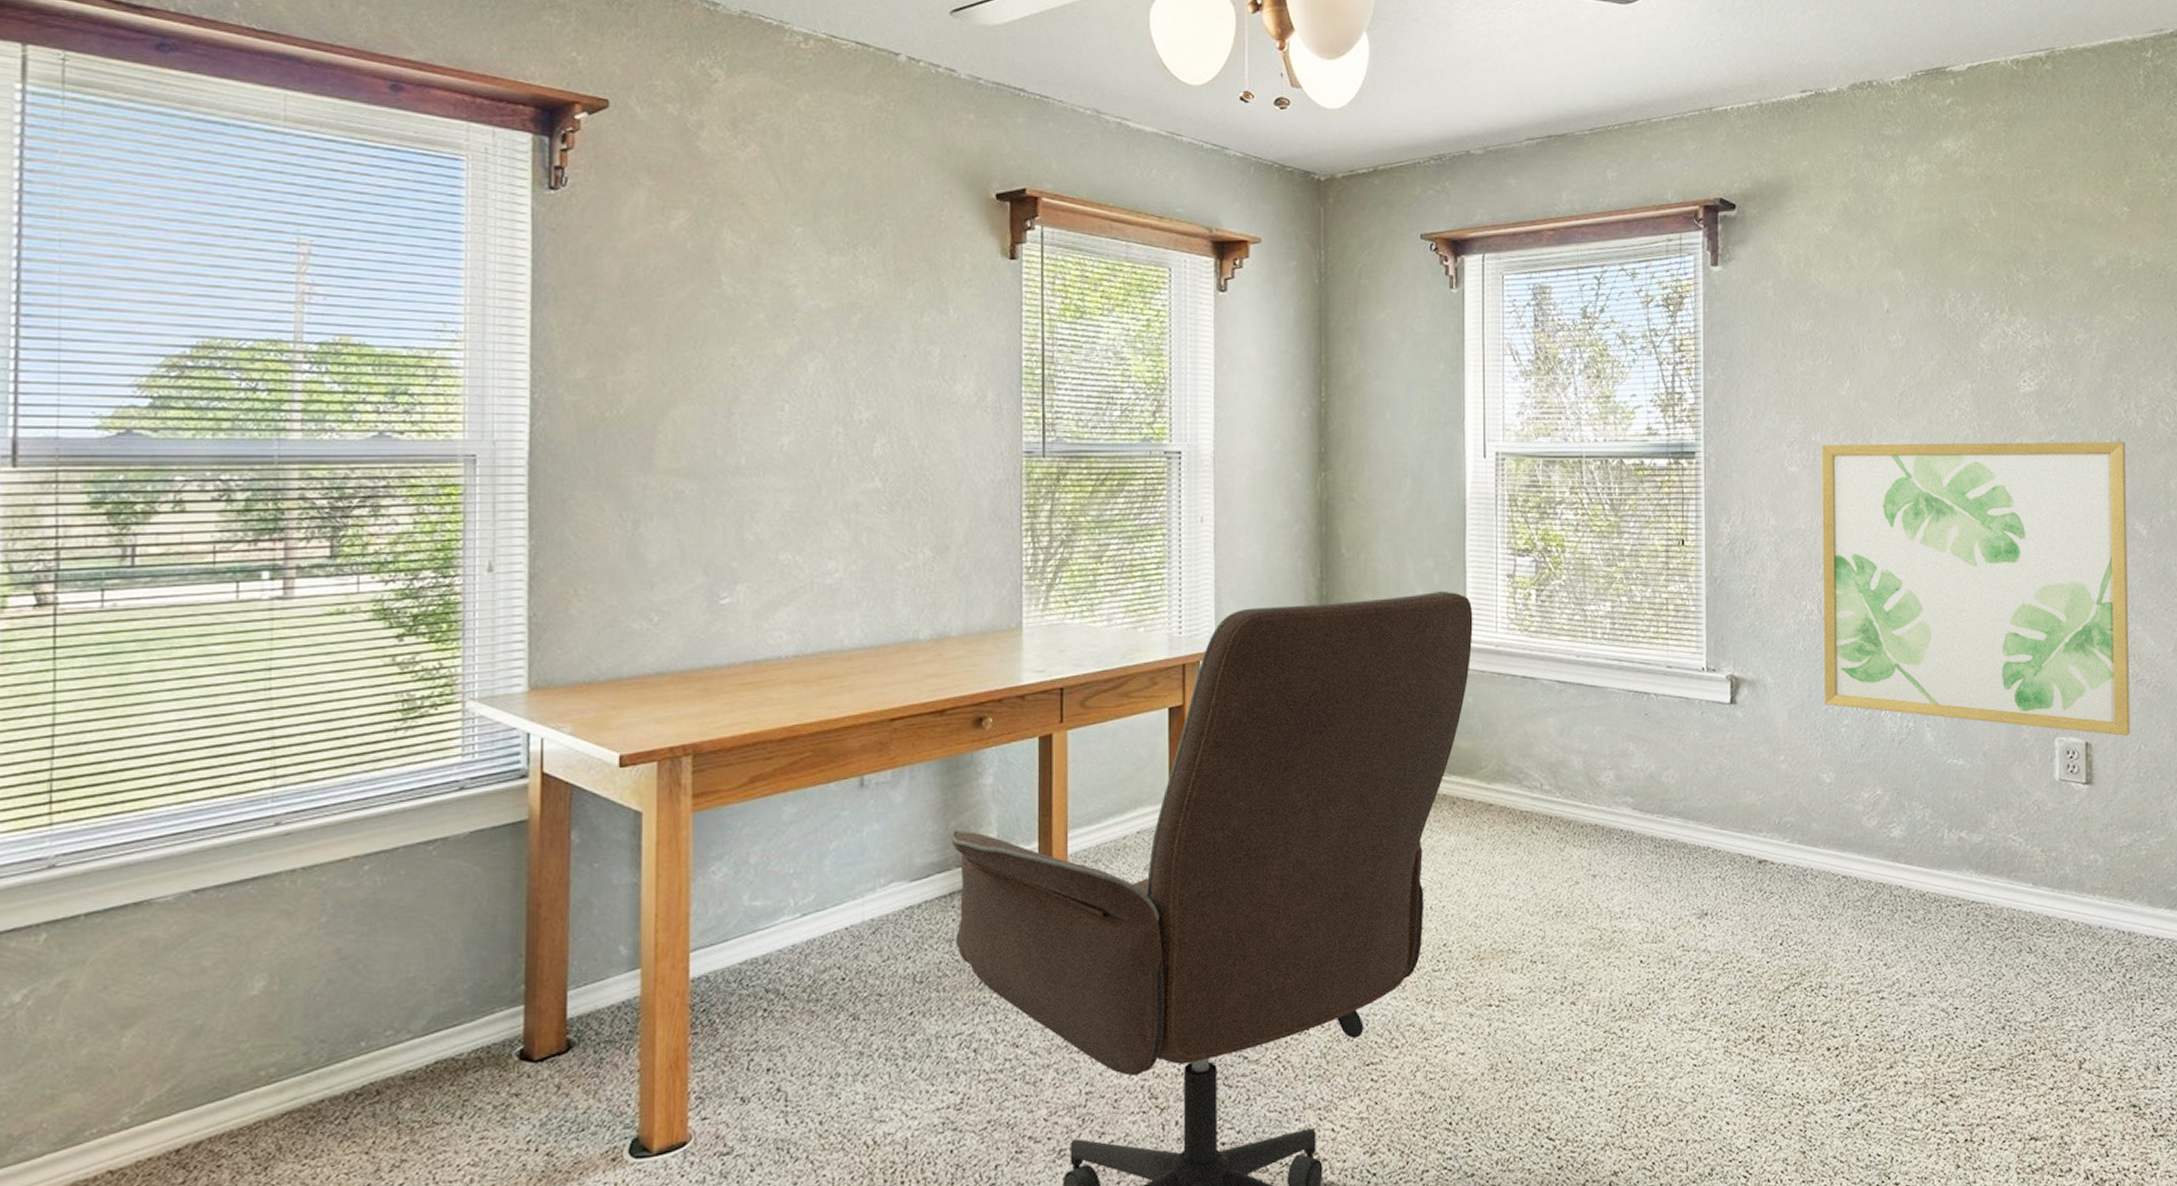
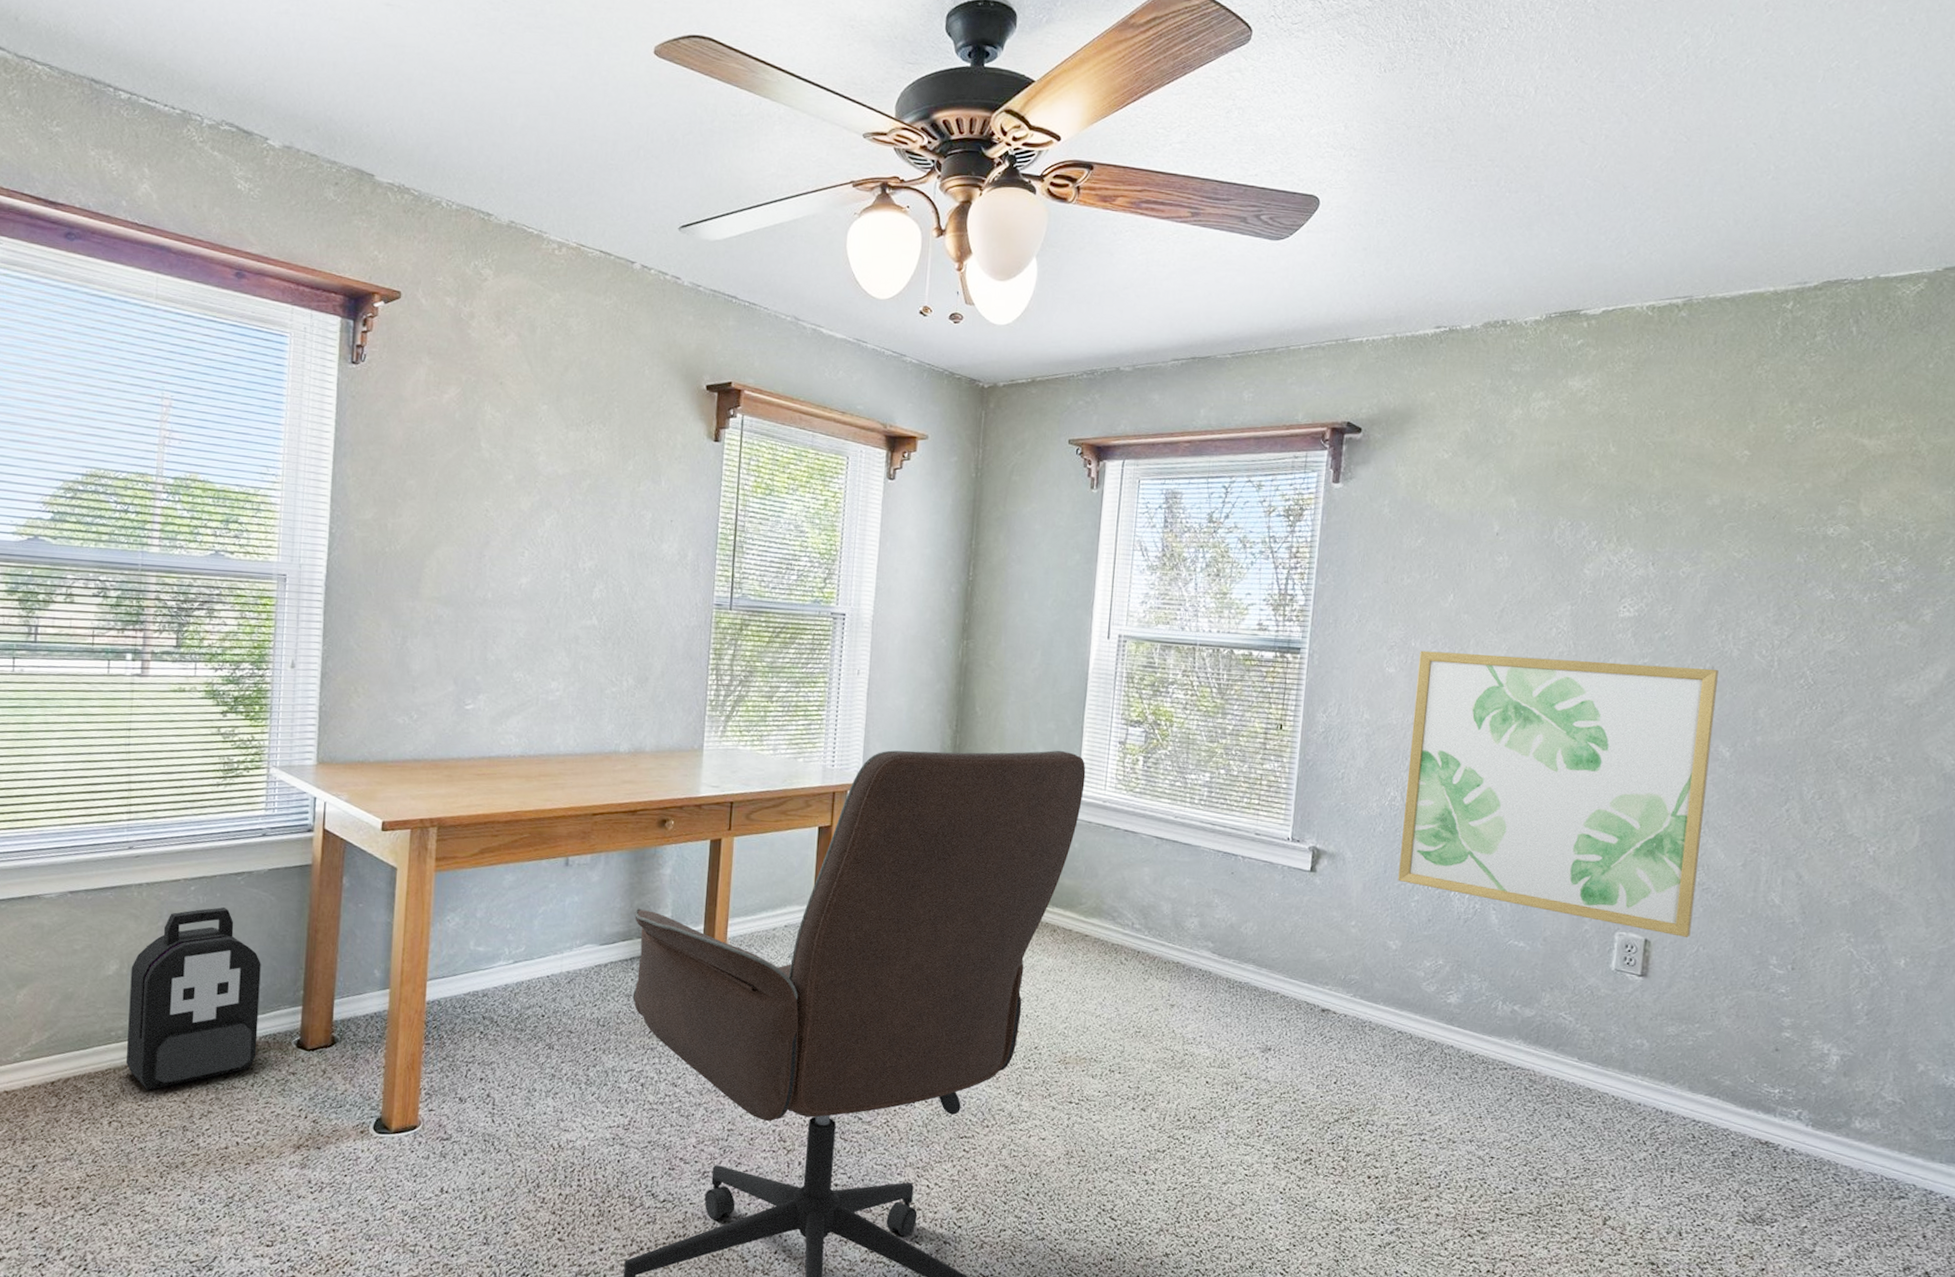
backpack: none [283,888,466,1143] -> present [126,907,261,1090]

